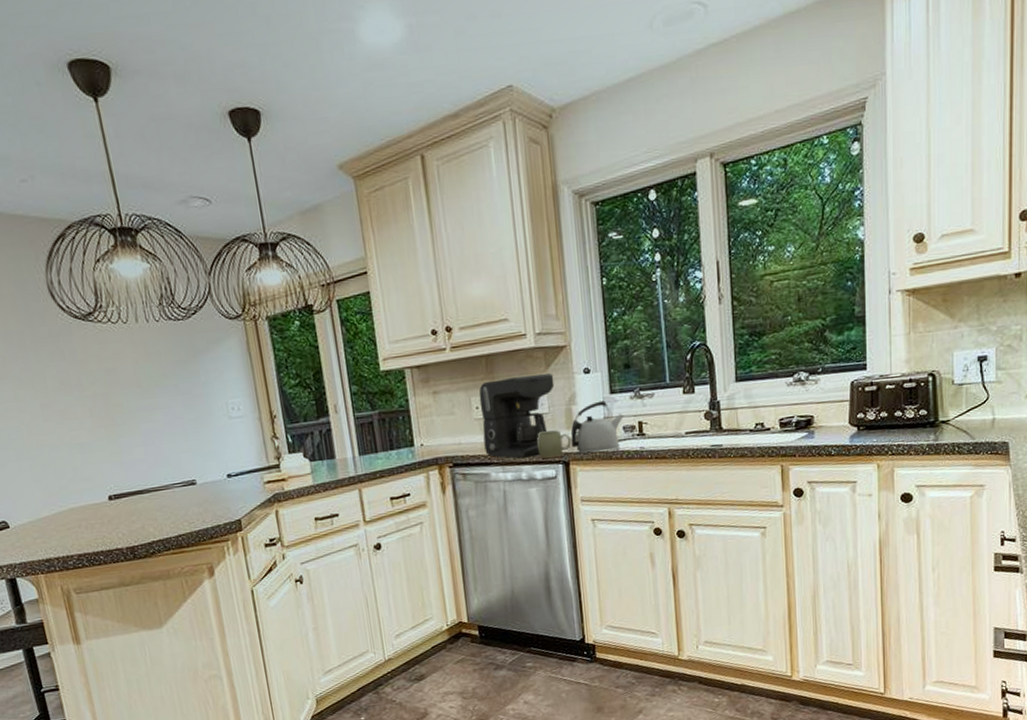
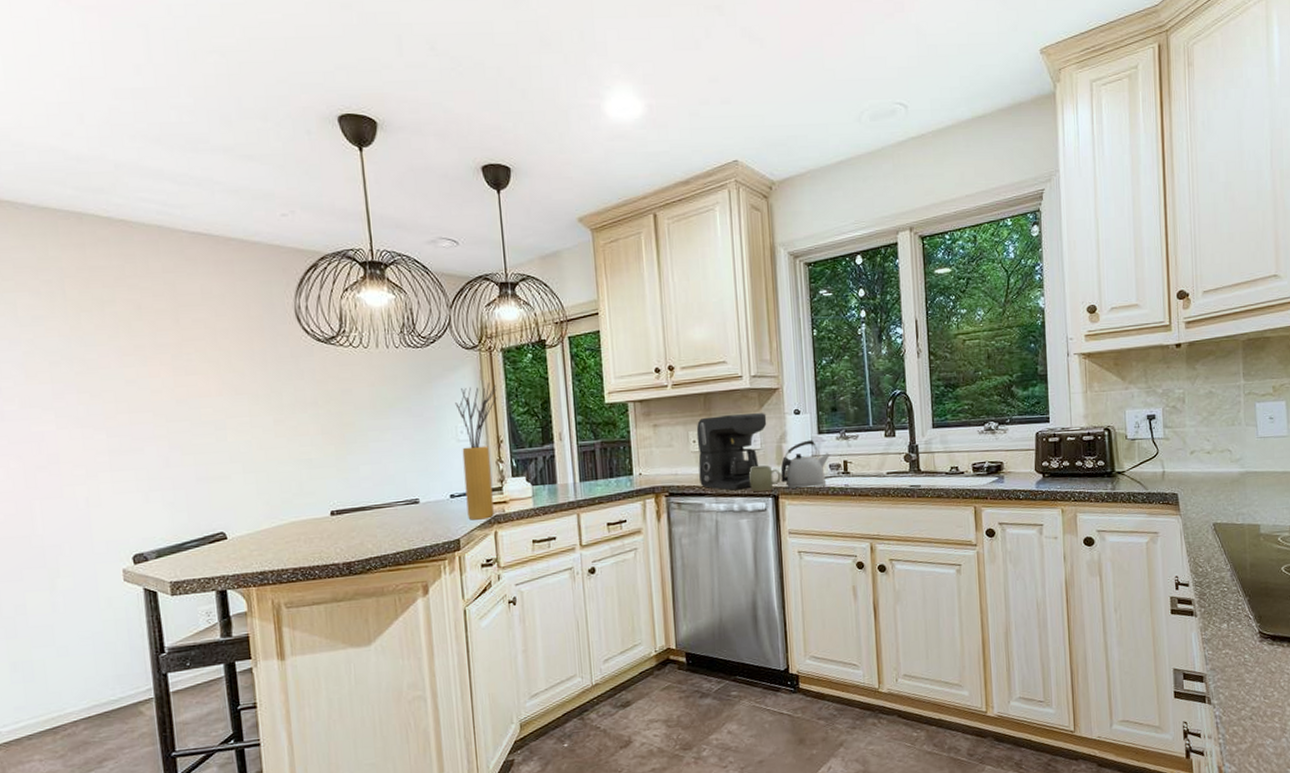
vase: none [223,354,273,500] -> present [455,382,497,520]

